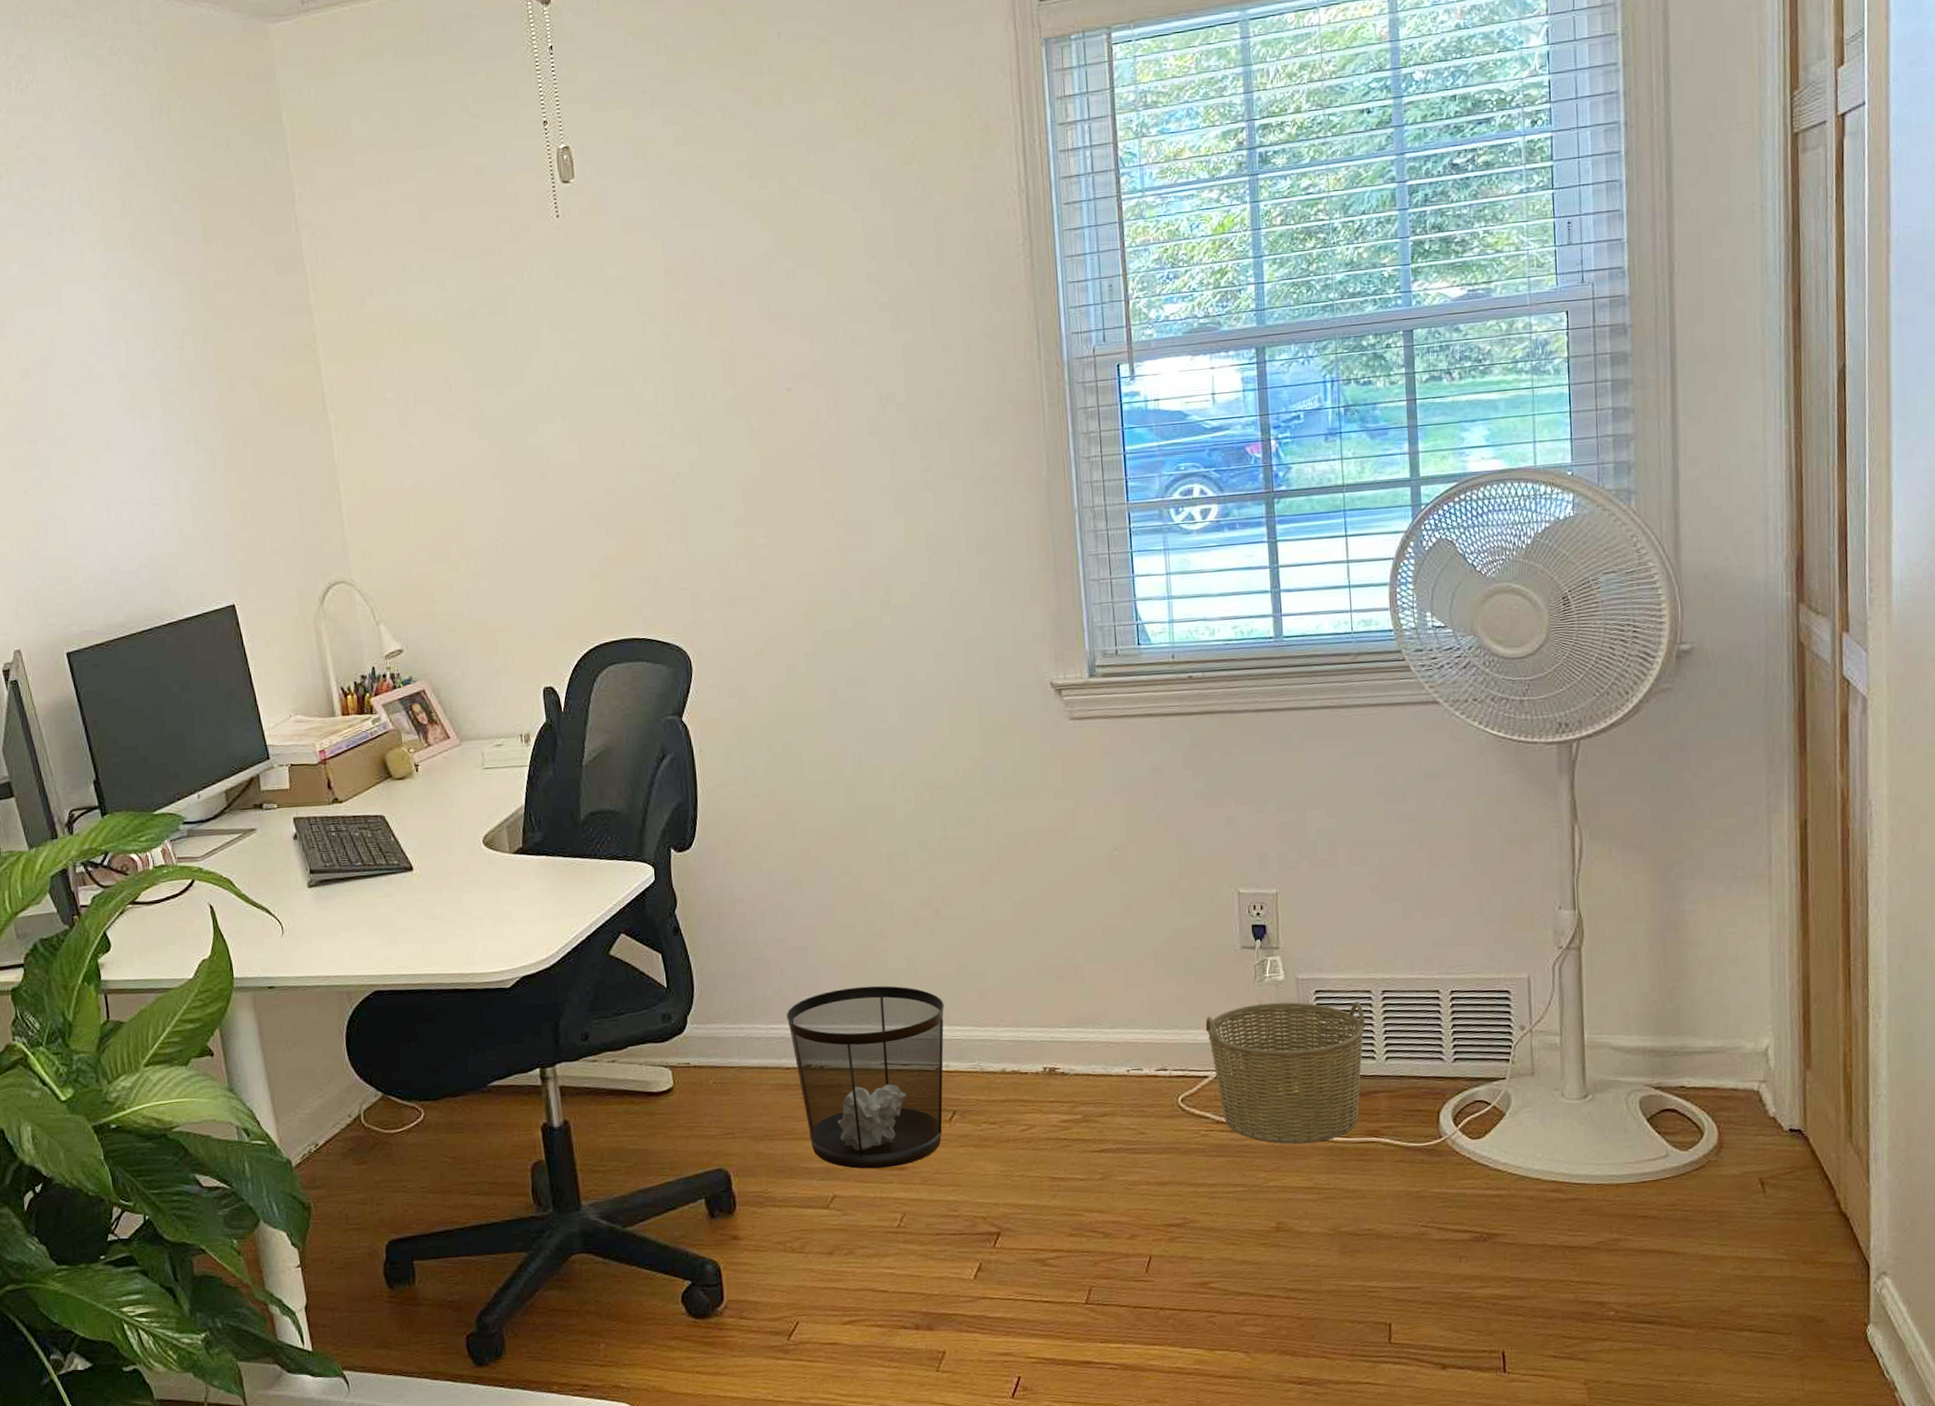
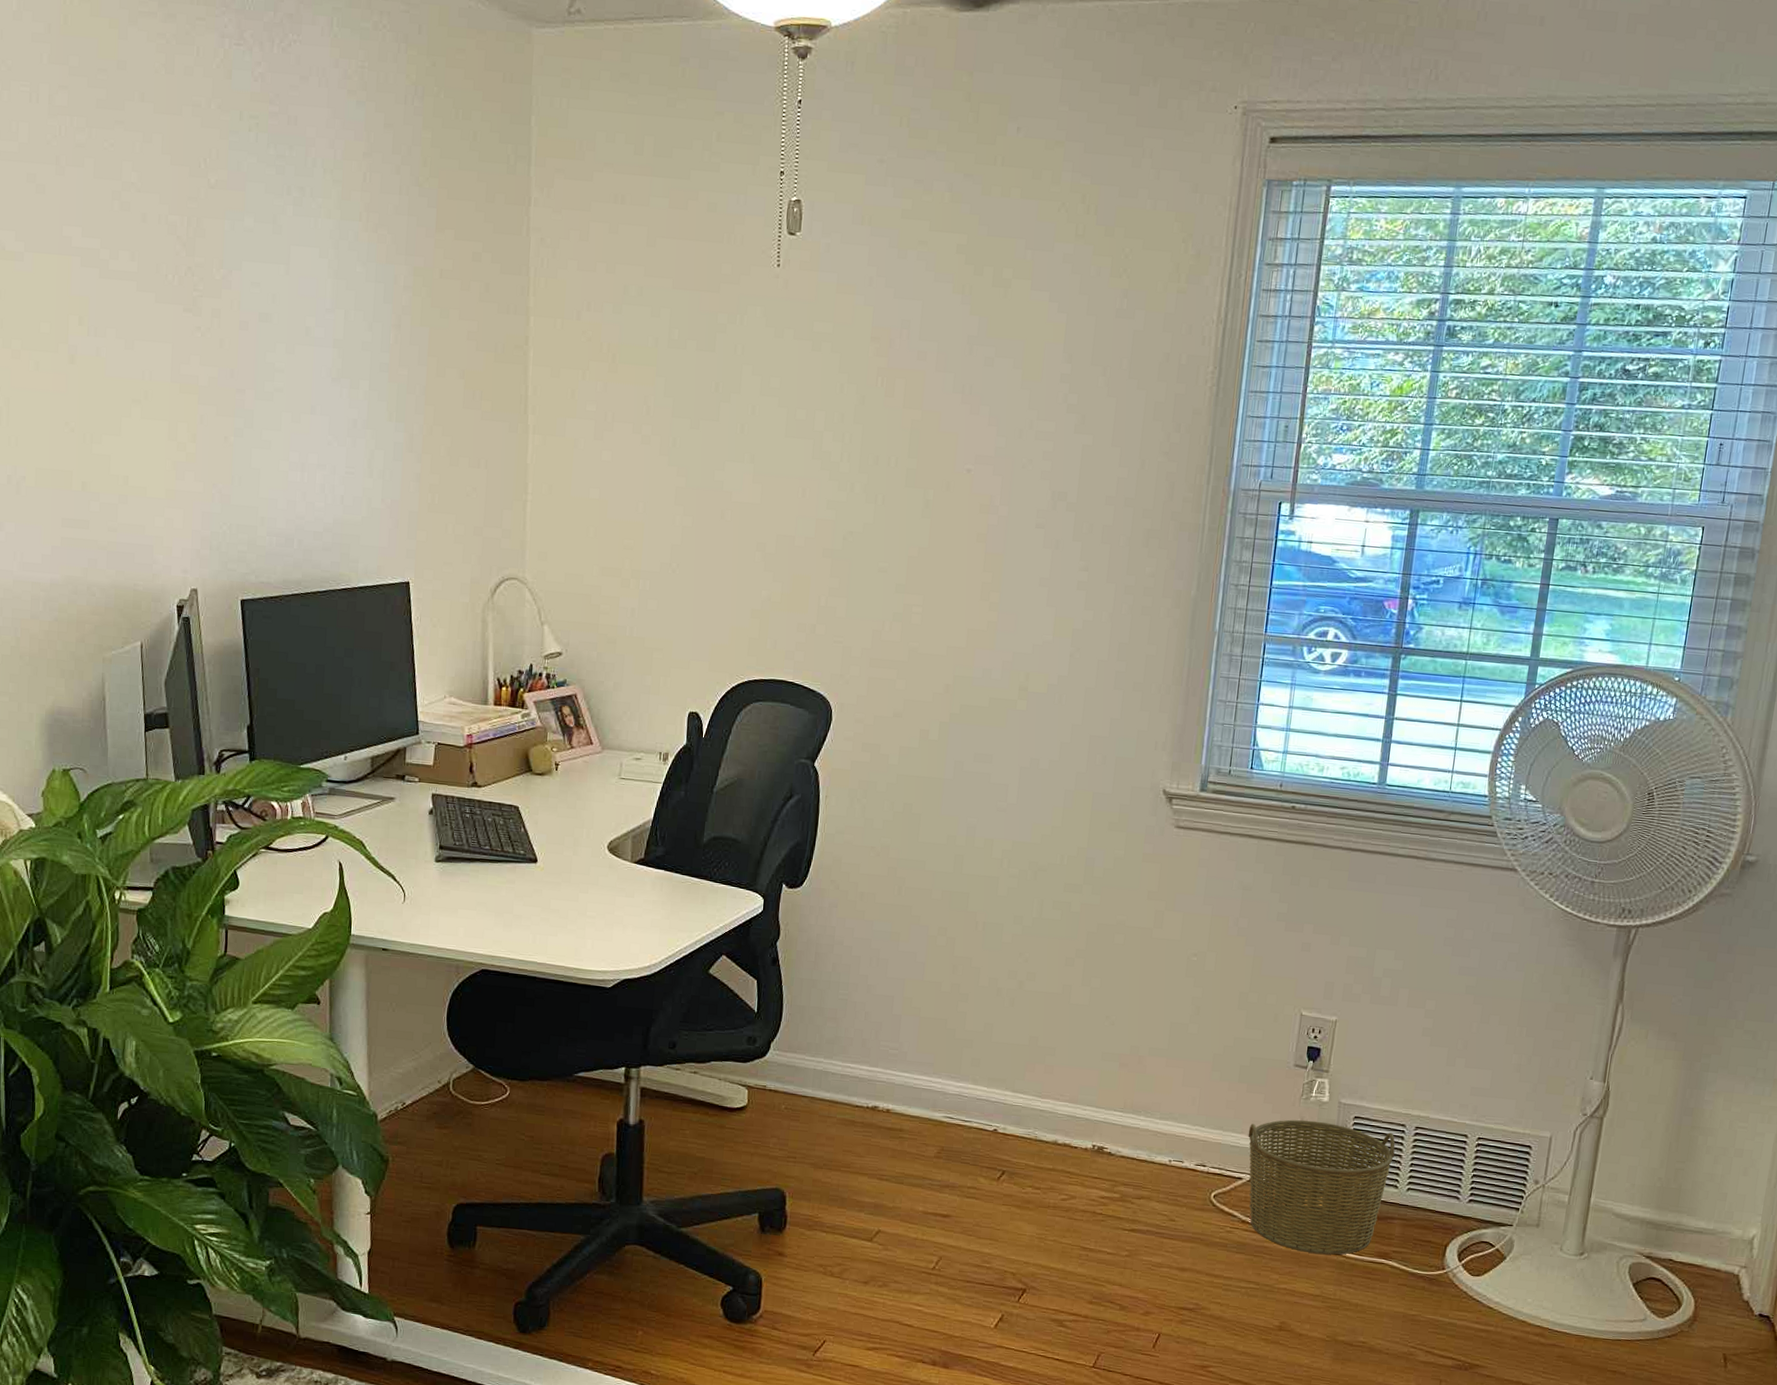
waste bin: present [787,986,944,1169] -> none [863,1041,1012,1214]

